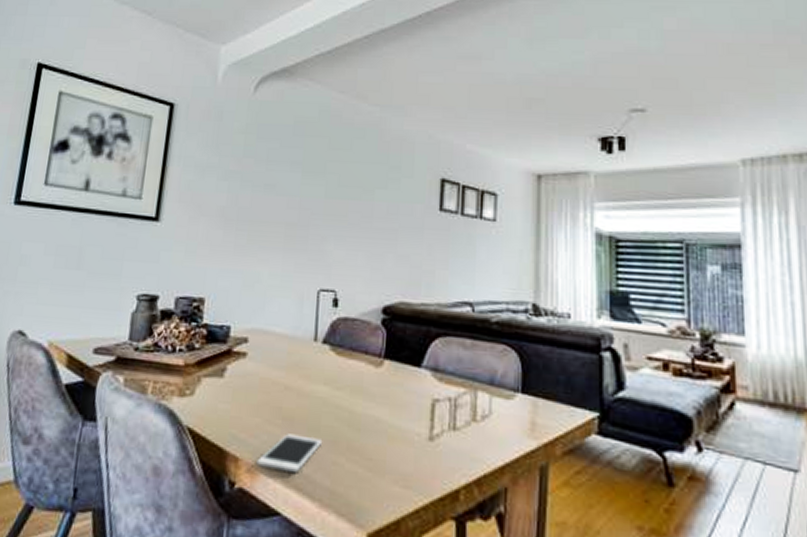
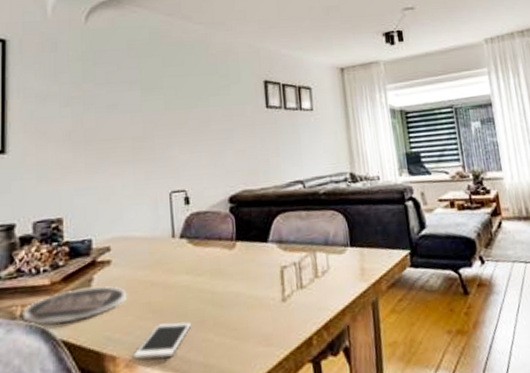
plate: none [153,376,259,411] -> present [22,285,128,325]

